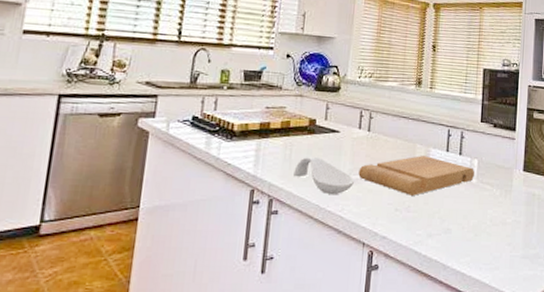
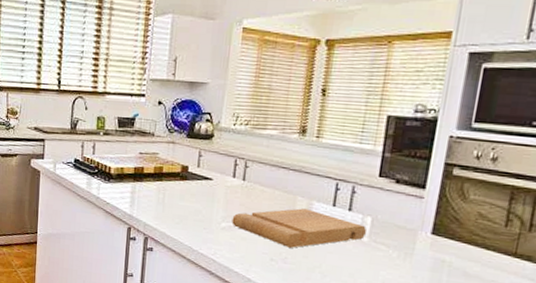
spoon rest: present [293,156,355,194] -> none [167,201,228,239]

